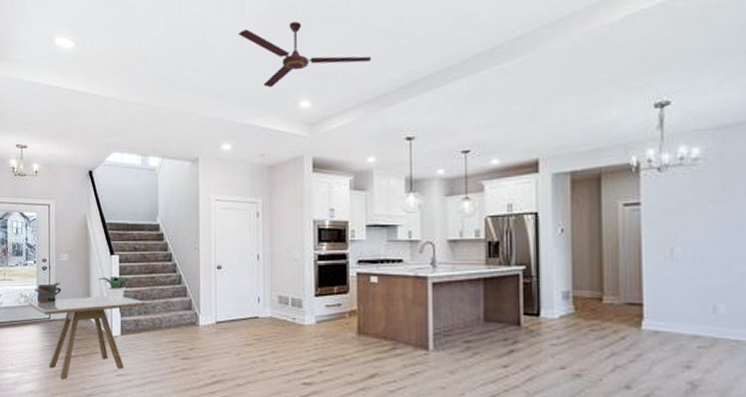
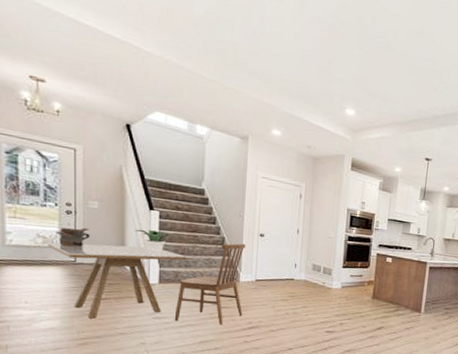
dining chair: none [136,279,204,381] -> present [174,243,246,325]
ceiling fan: present [237,21,372,88] -> none [295,29,408,91]

